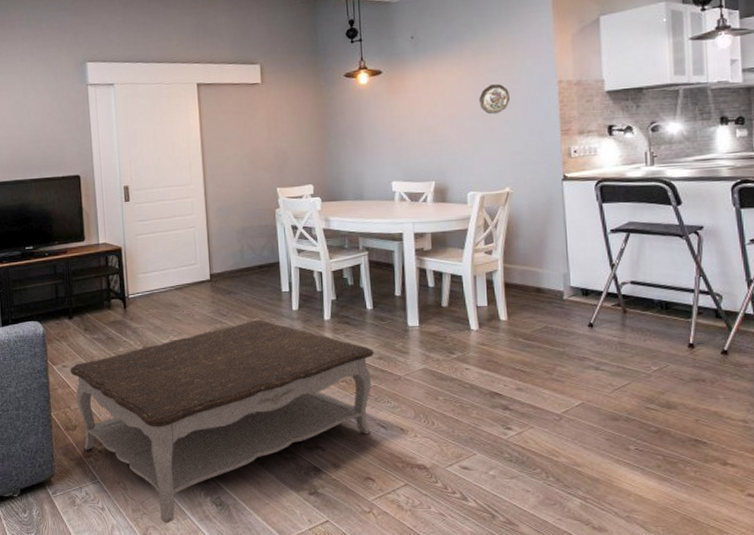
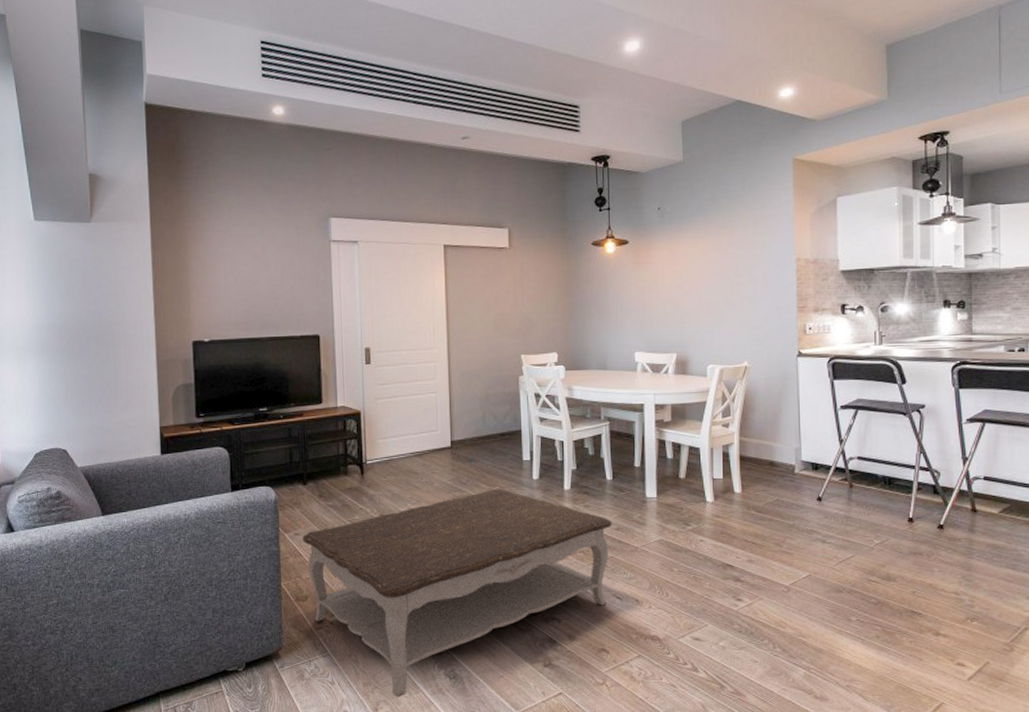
decorative plate: present [479,84,510,115] -> none [721,259,750,289]

